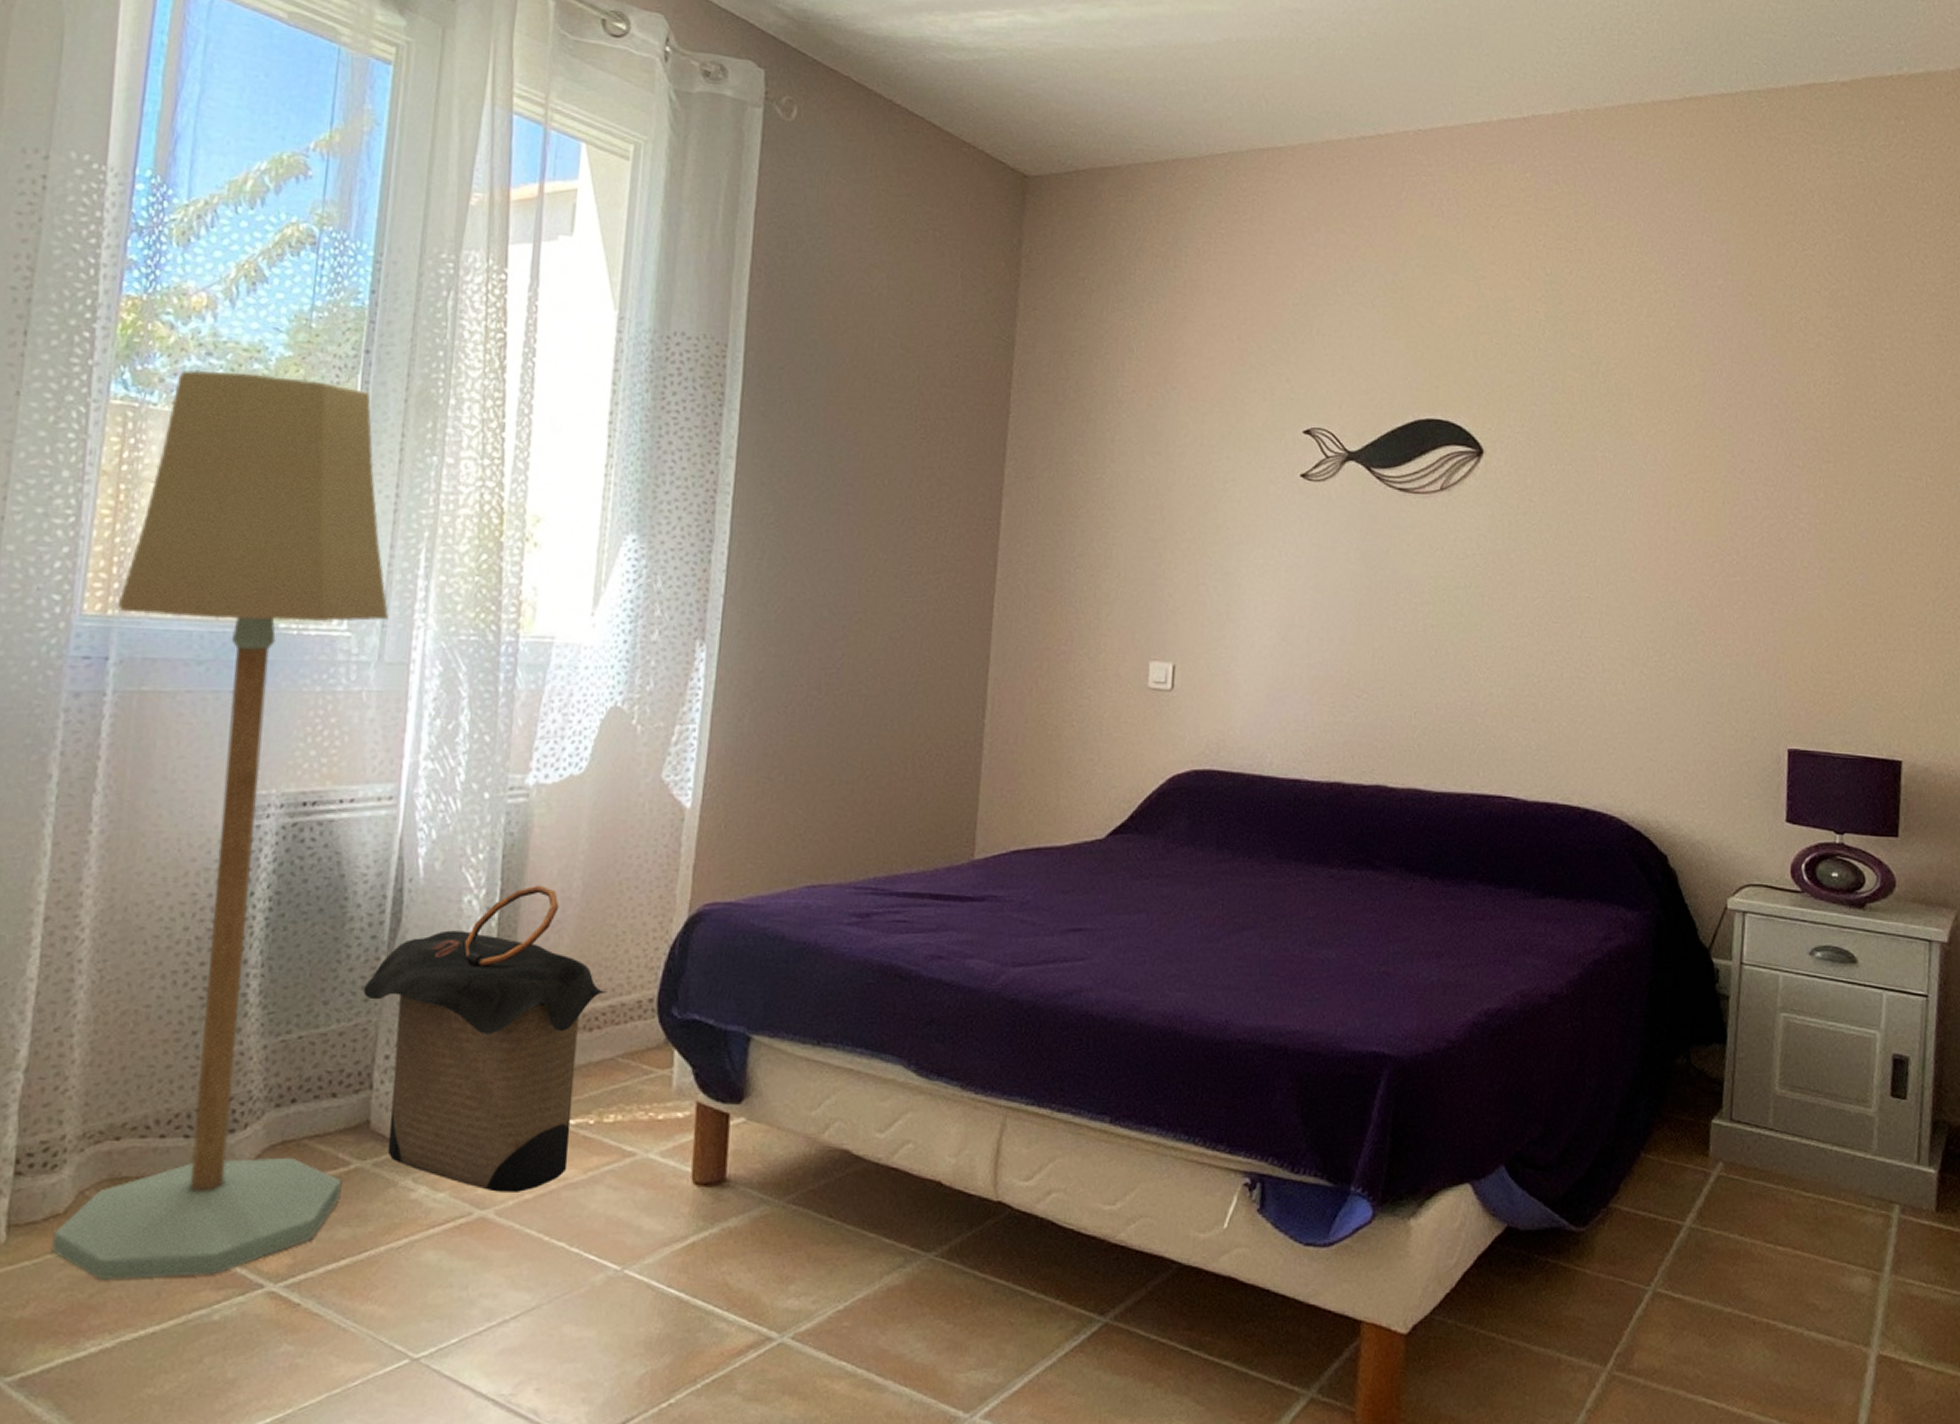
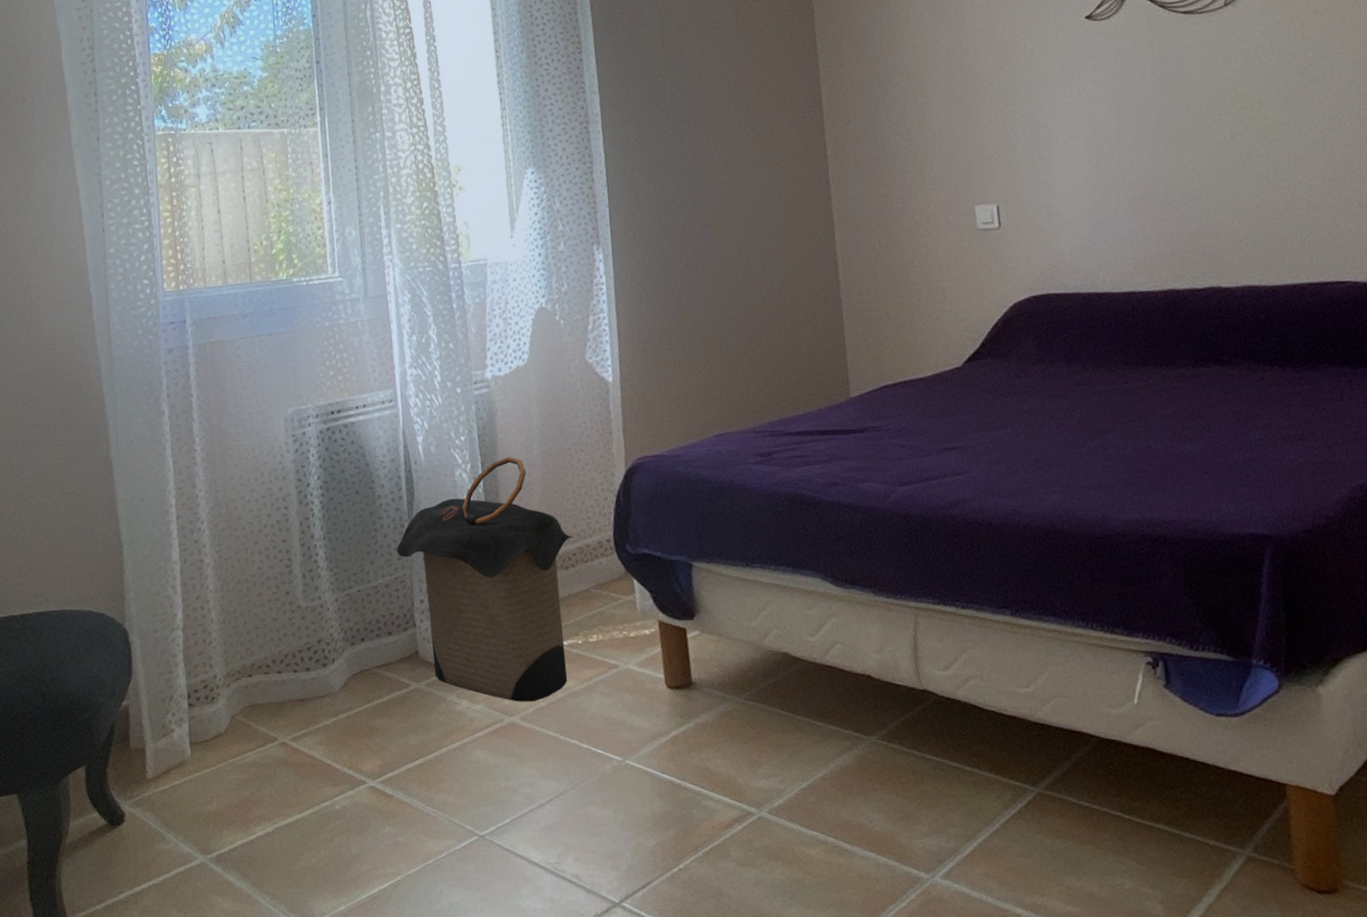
floor lamp: present [51,369,389,1279] -> none [185,91,408,781]

